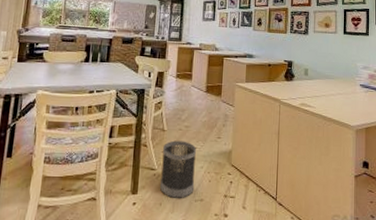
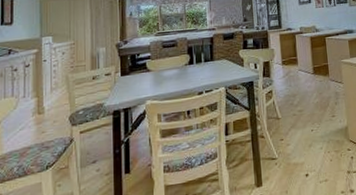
wastebasket: present [160,140,197,198] -> none [280,125,318,184]

